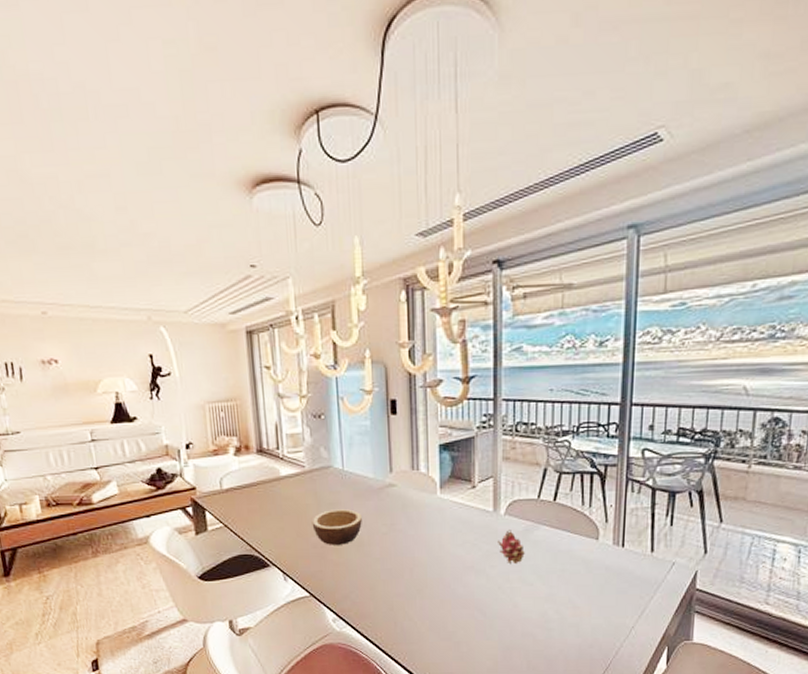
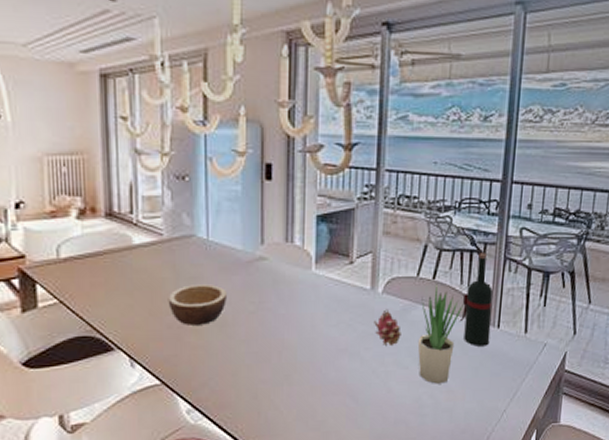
potted plant: none [541,504,586,600] -> present [417,282,463,384]
wine bottle: none [582,474,617,565] -> present [459,253,494,347]

